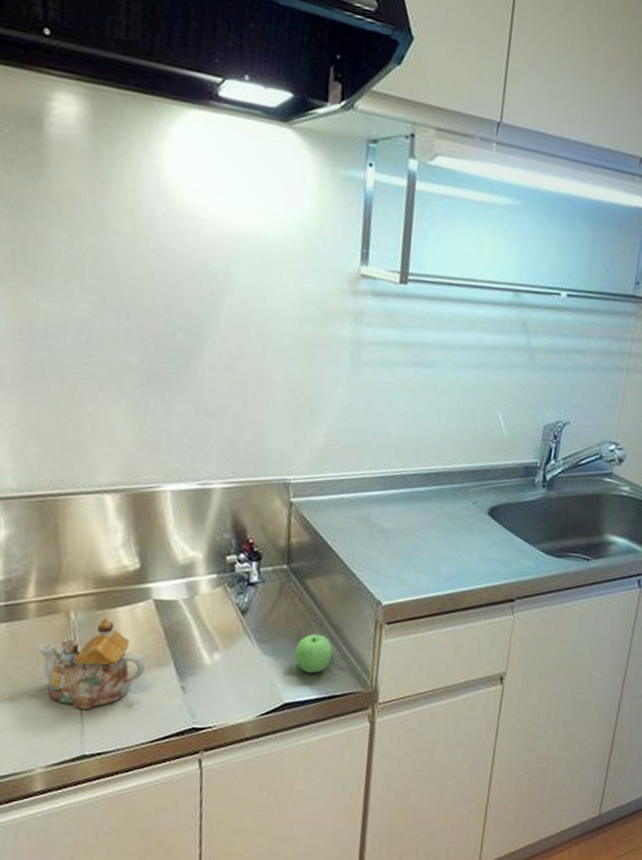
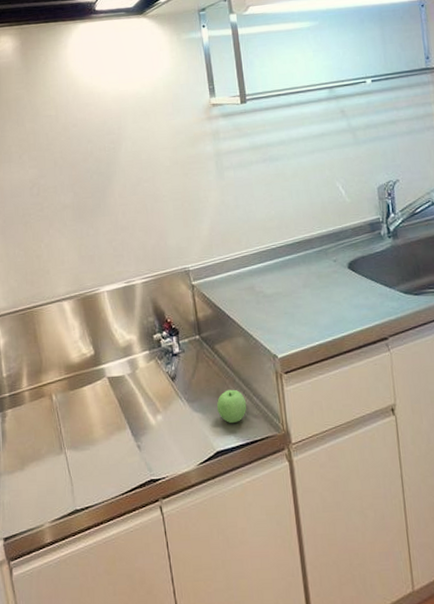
teapot: present [38,618,146,709] -> none [35,396,110,472]

